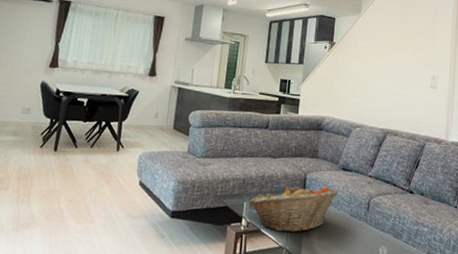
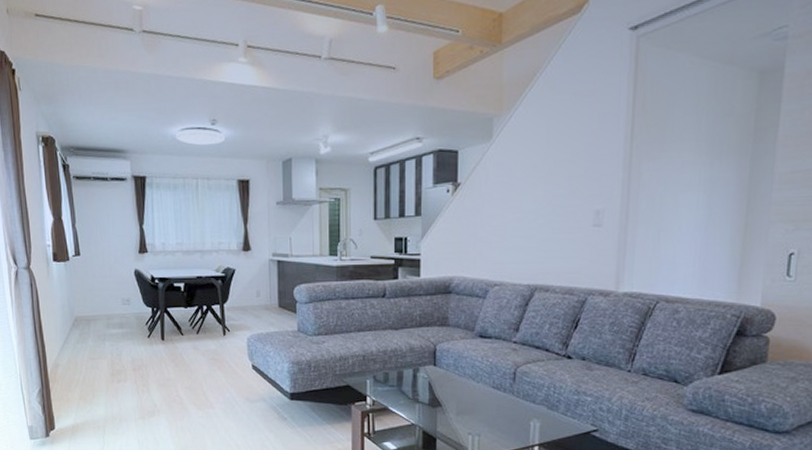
fruit basket: present [249,185,340,232] -> none [372,357,478,409]

